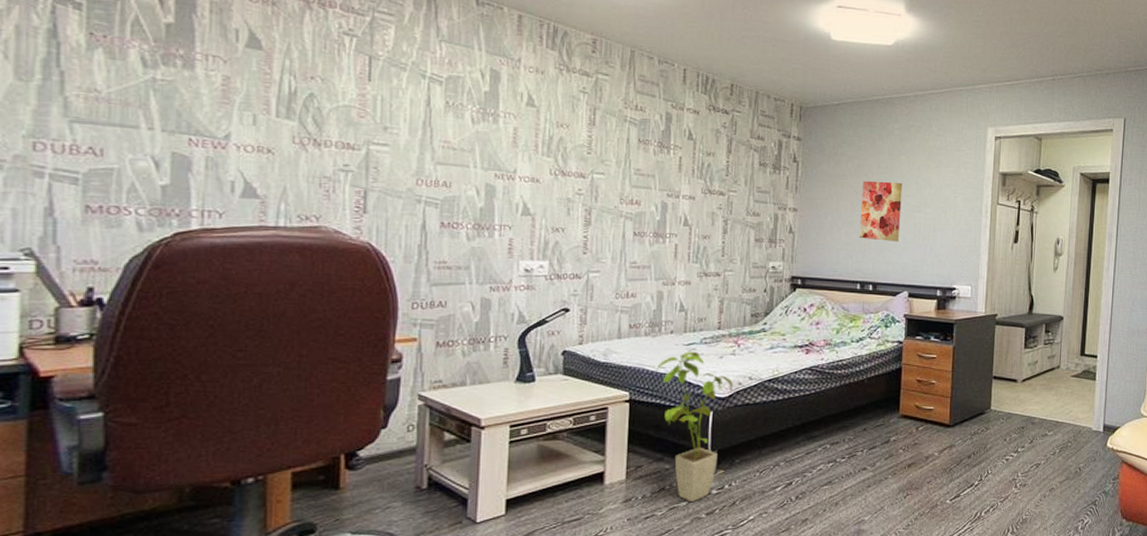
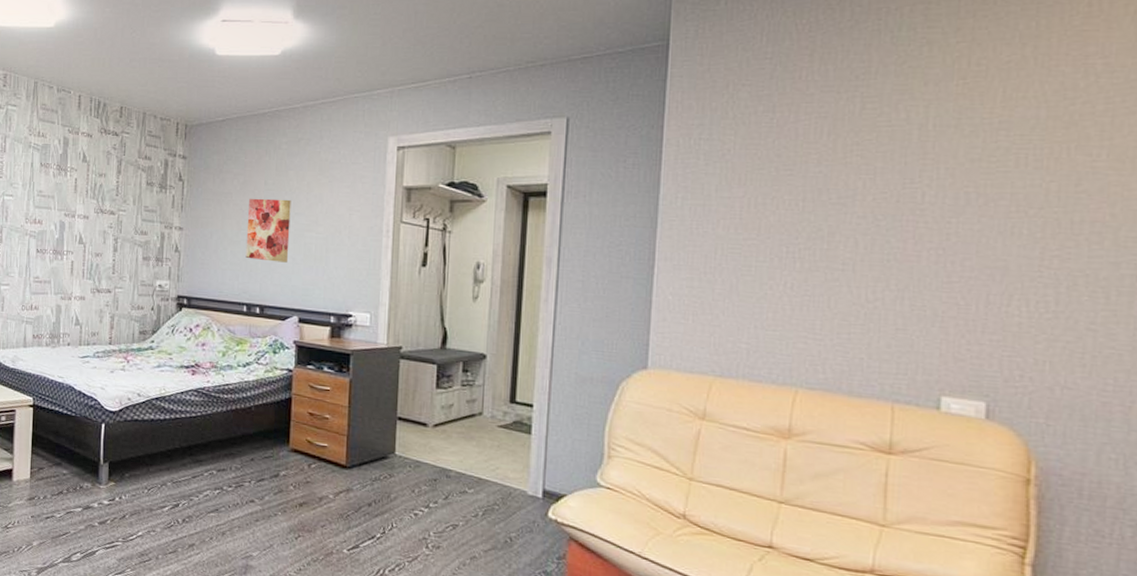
house plant: present [654,351,734,503] -> none [54,363,124,510]

